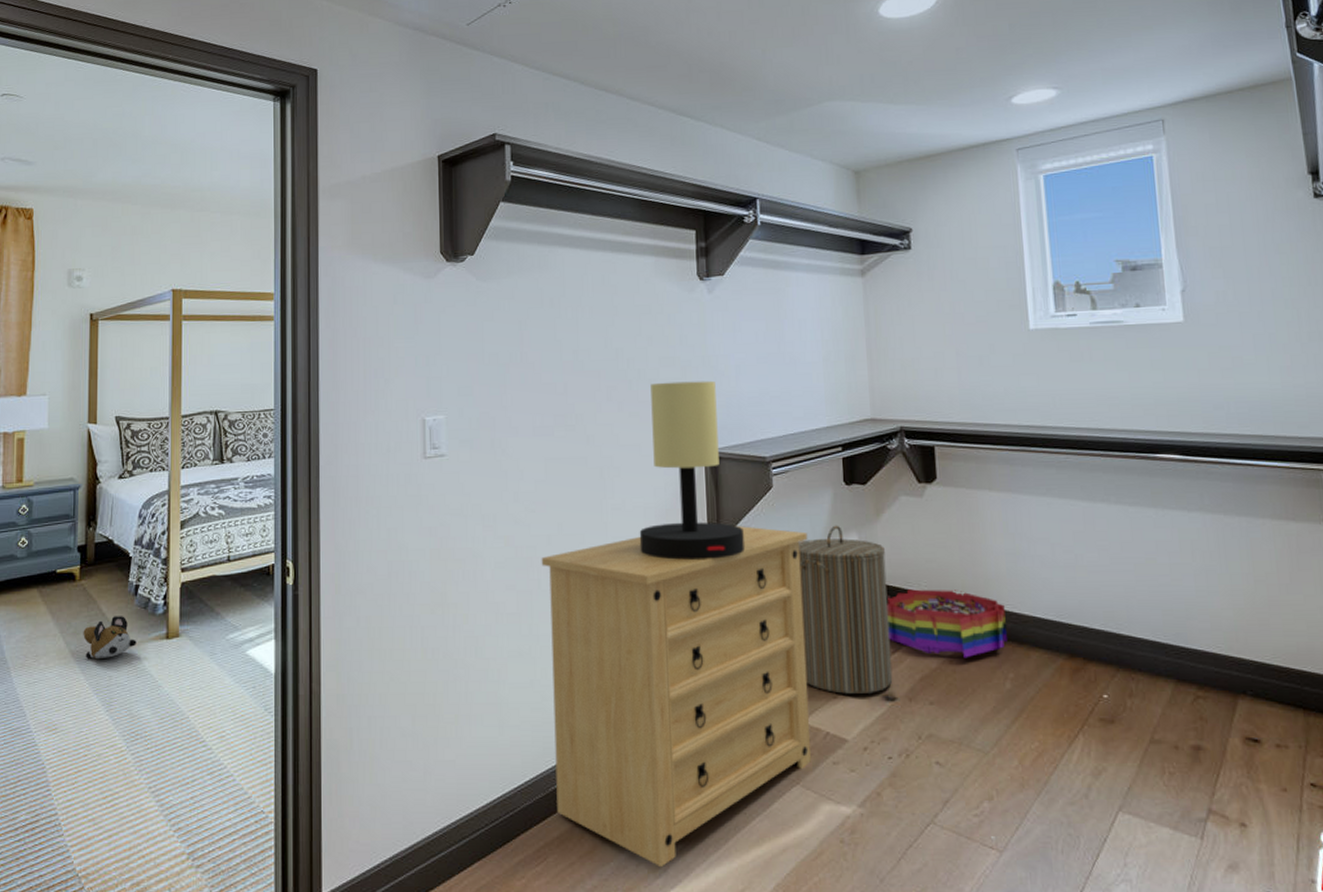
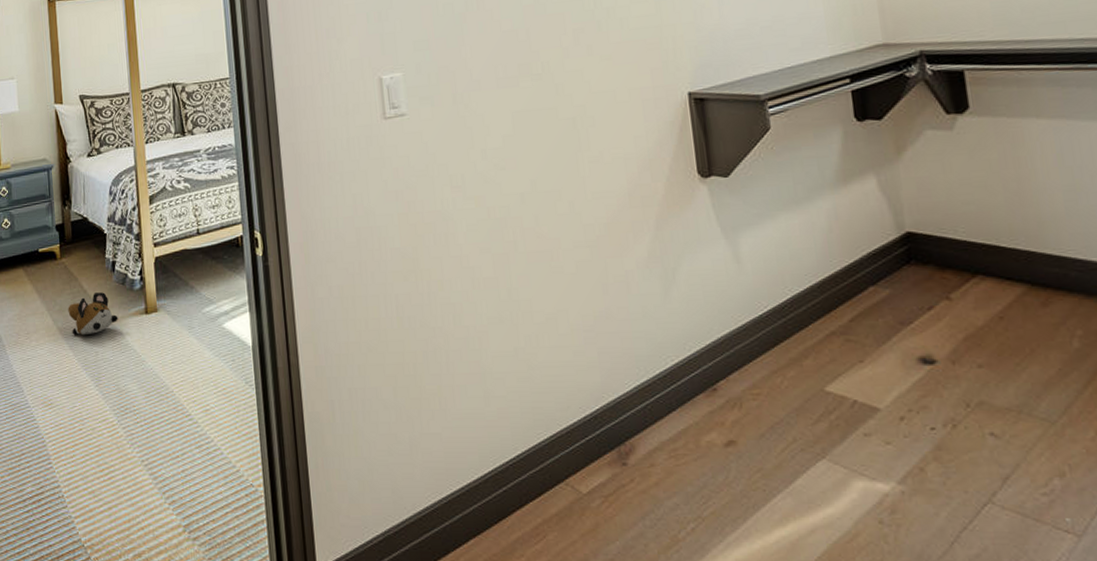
dresser: present [541,526,812,868] -> none [515,173,839,548]
table lamp: present [639,380,744,561] -> none [621,14,743,214]
laundry hamper: present [798,525,893,695] -> none [805,167,931,358]
storage bin: present [887,589,1007,658] -> none [917,235,1072,314]

